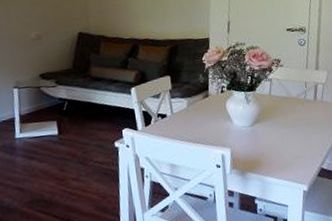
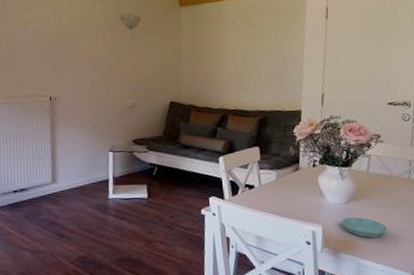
saucer: none [247,138,288,157] -> present [341,217,388,238]

